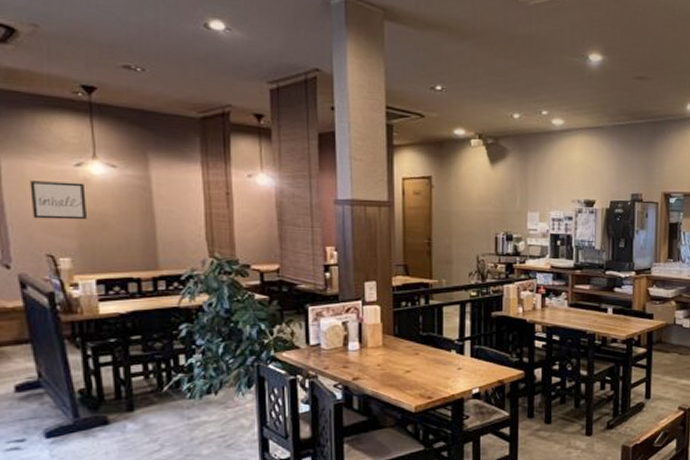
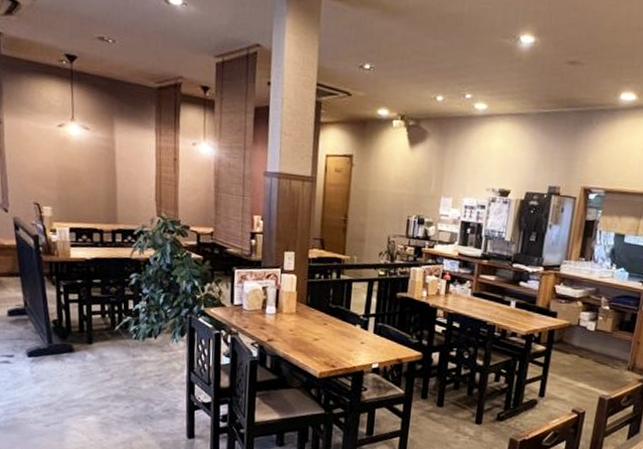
wall art: present [30,181,88,220] -> none [24,137,66,175]

